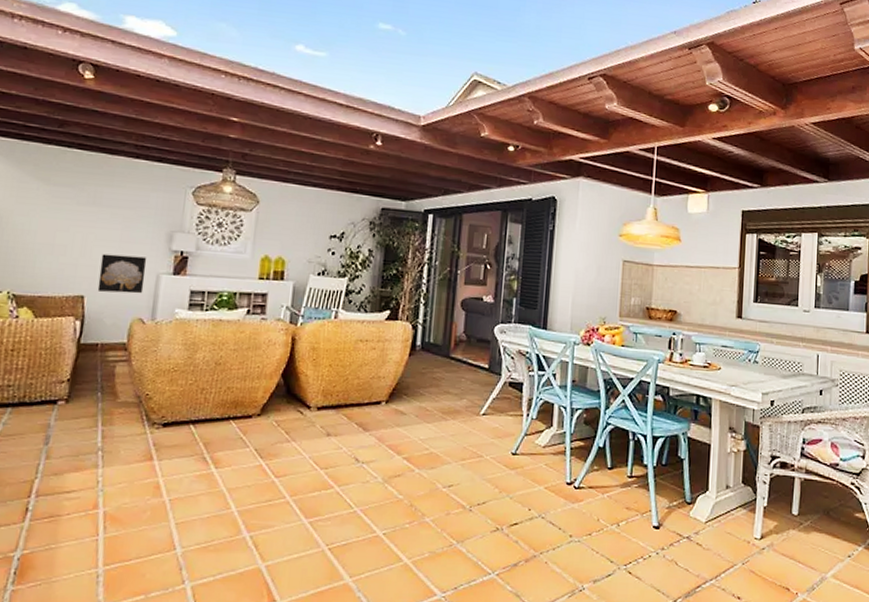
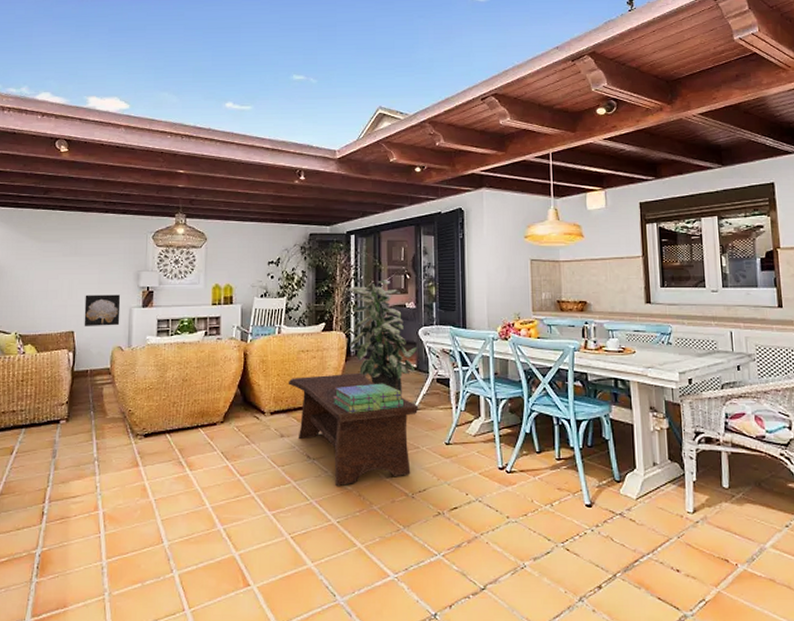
coffee table: none [340,369,487,494] -> present [288,372,419,486]
stack of books: none [390,382,470,415] -> present [332,383,403,413]
indoor plant: none [415,268,492,401] -> present [347,280,418,398]

